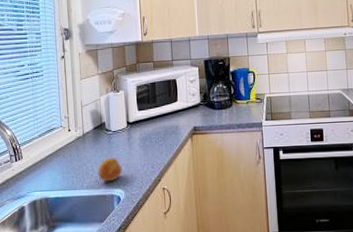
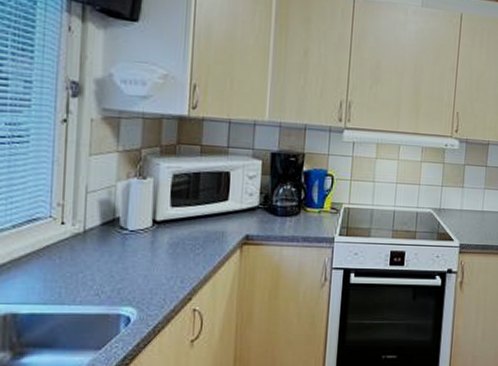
fruit: present [97,157,122,182] -> none [99,264,138,297]

